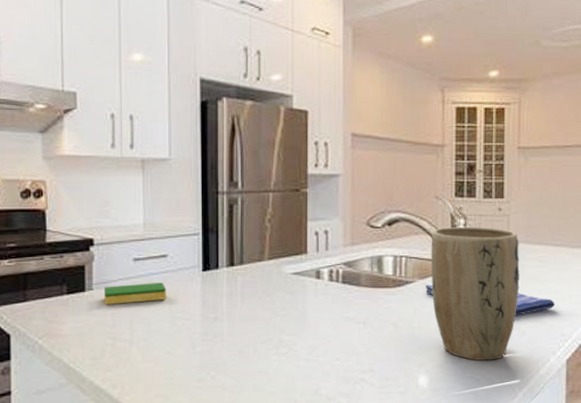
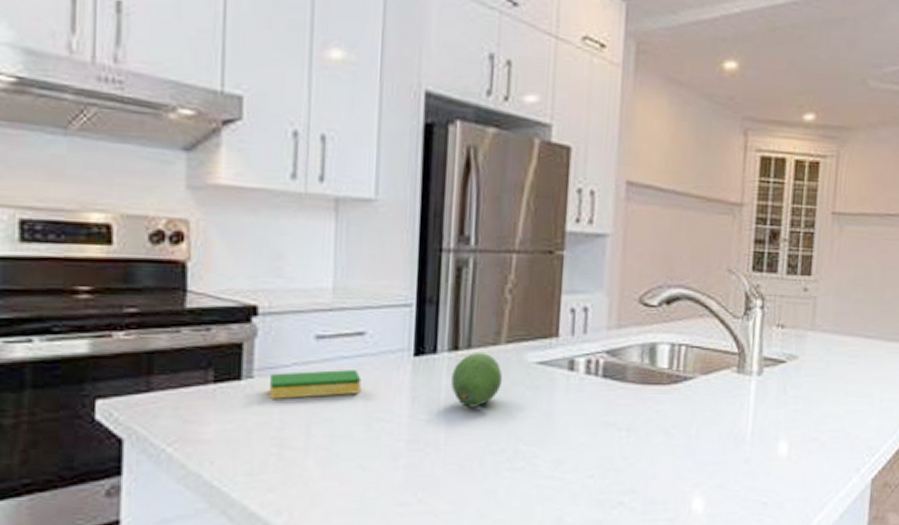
fruit: none [230,267,268,308] -> present [451,353,503,407]
dish towel: present [425,284,556,316] -> none [707,382,864,424]
plant pot: present [431,226,520,361] -> none [715,309,826,480]

